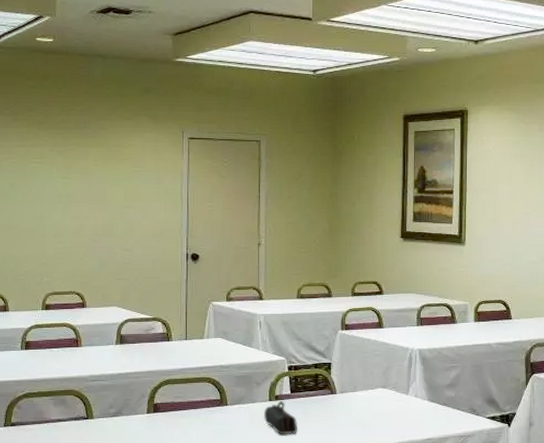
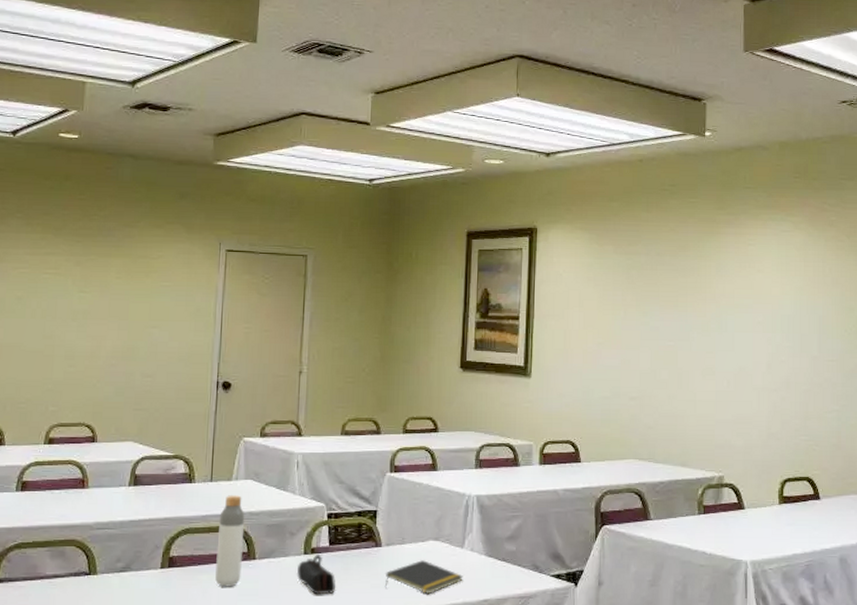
bottle: none [194,351,217,429] -> present [215,495,245,587]
notepad: none [340,405,409,435] -> present [384,560,463,595]

